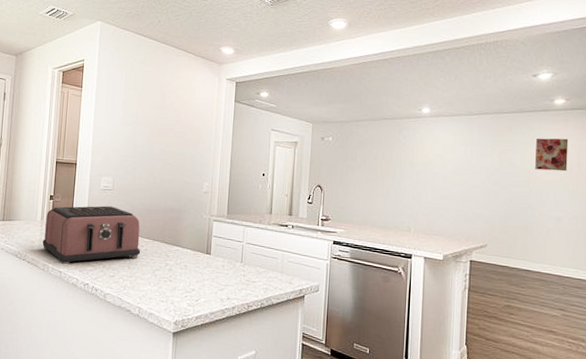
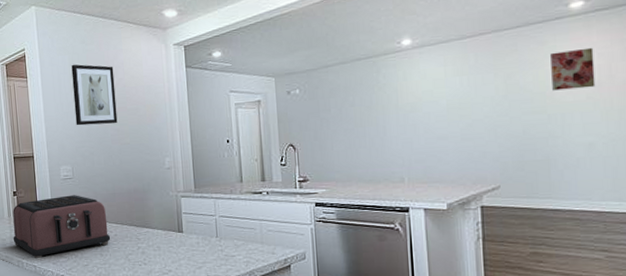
wall art: none [123,82,168,144] -> present [71,64,118,126]

